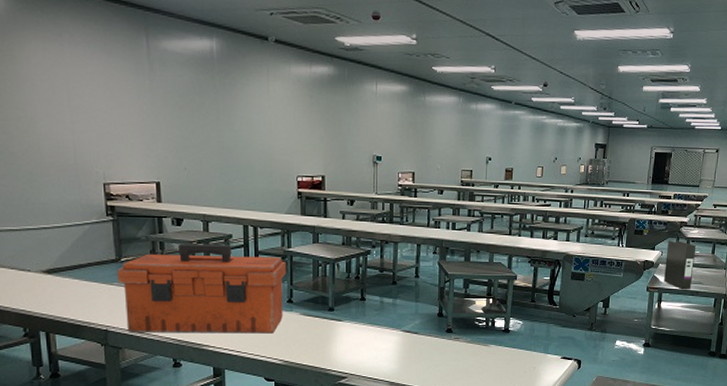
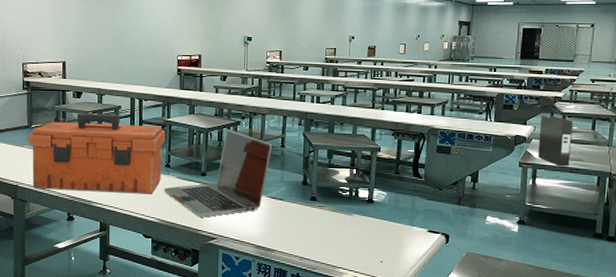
laptop: none [287,260,405,356] -> present [164,129,272,218]

